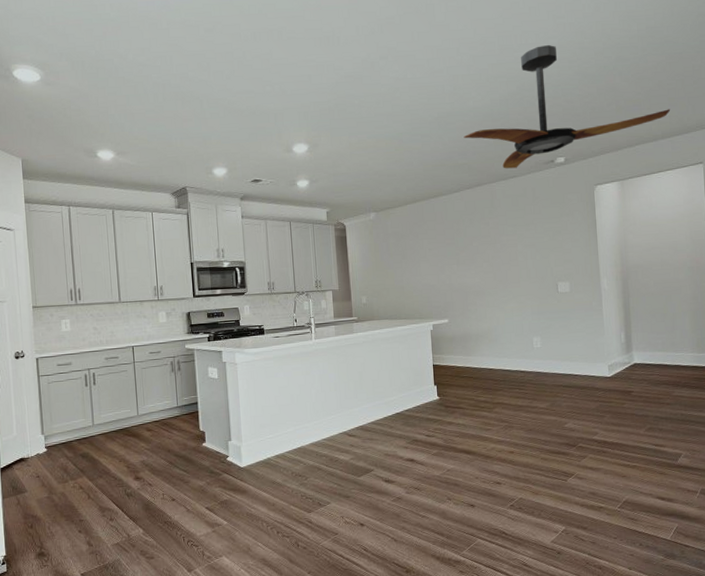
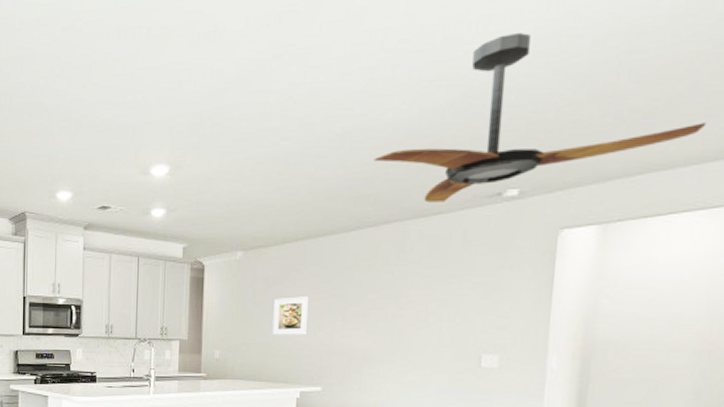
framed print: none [404,246,433,280] -> present [272,296,310,335]

